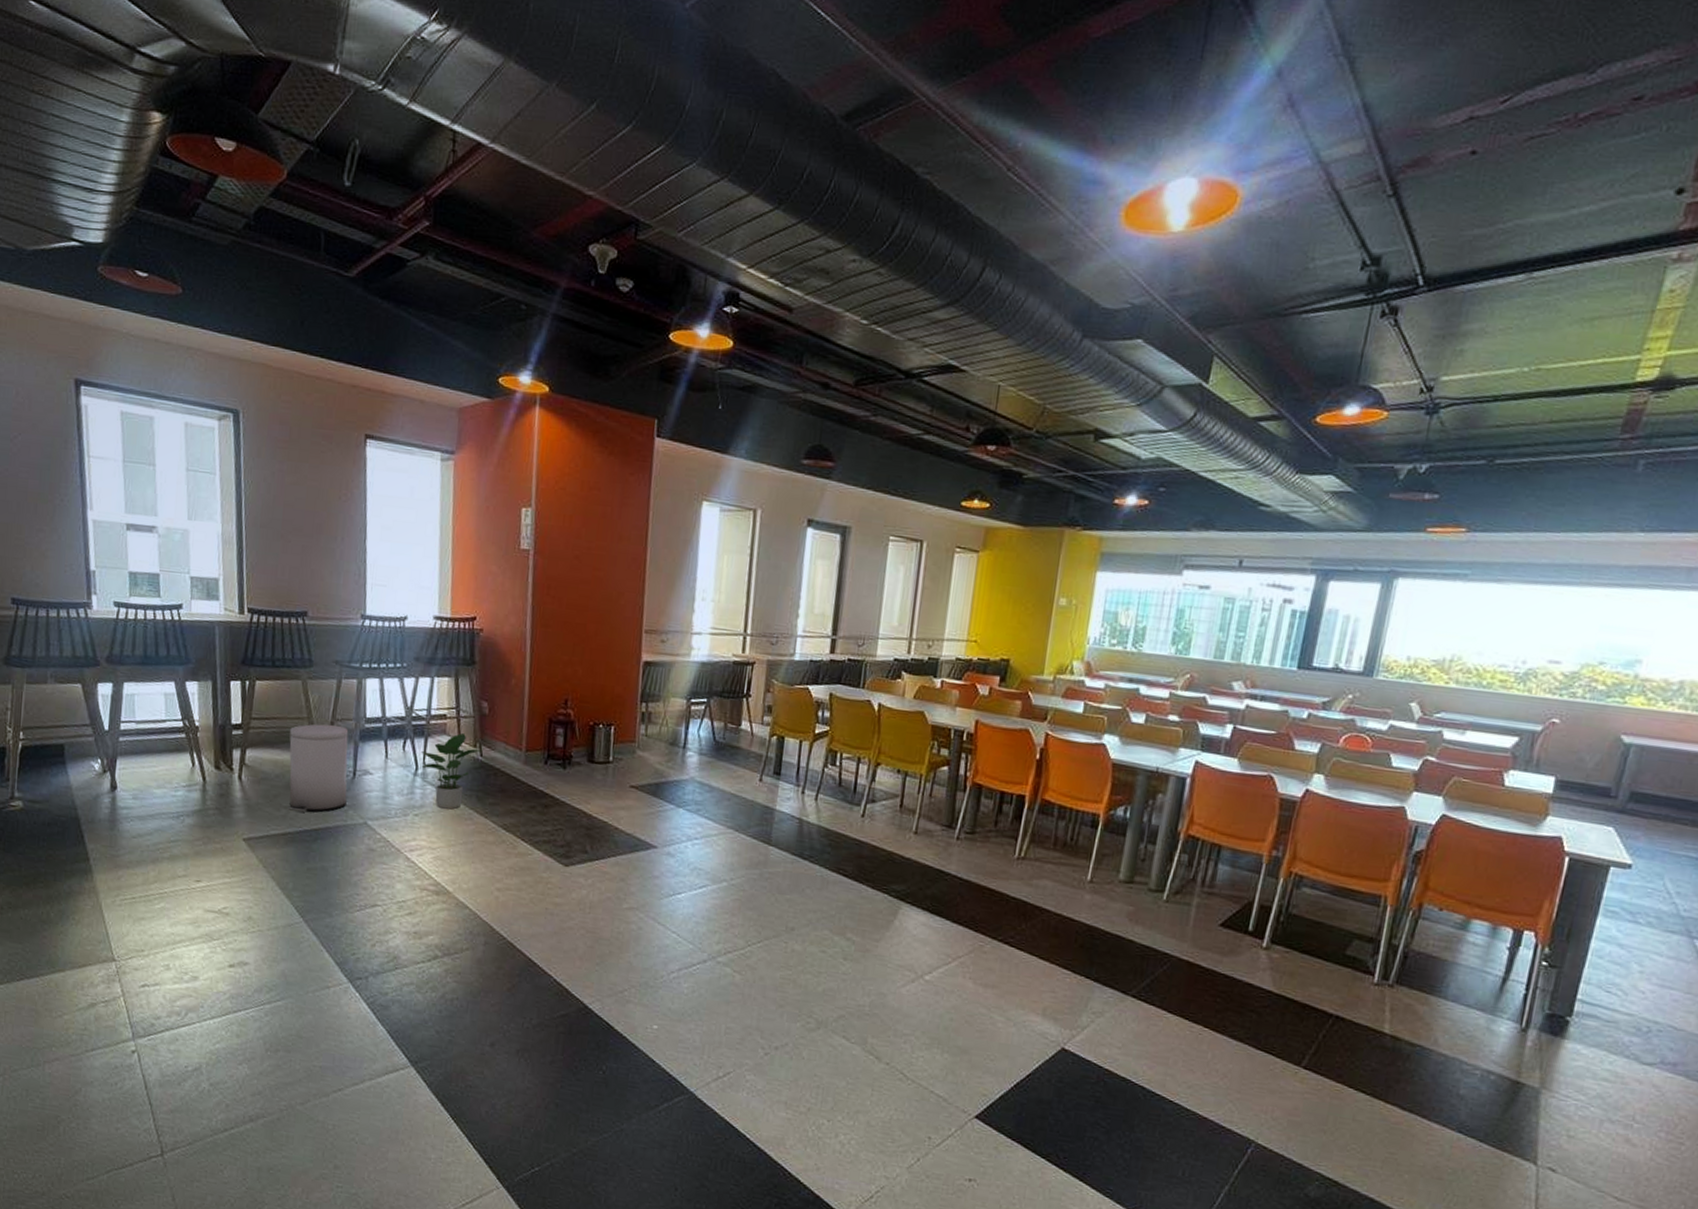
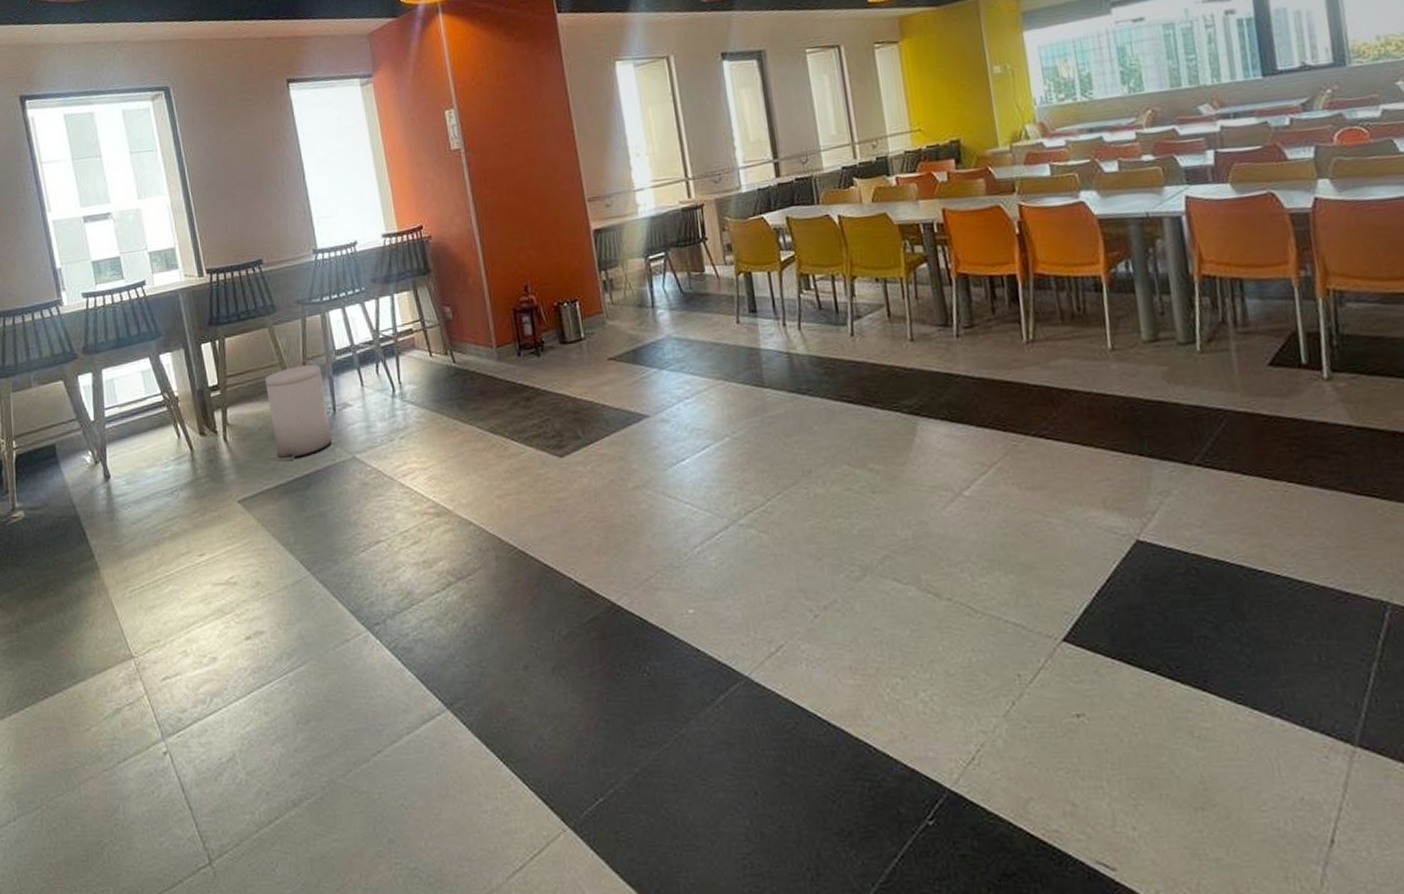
potted plant: present [421,732,481,810] -> none [395,343,453,425]

